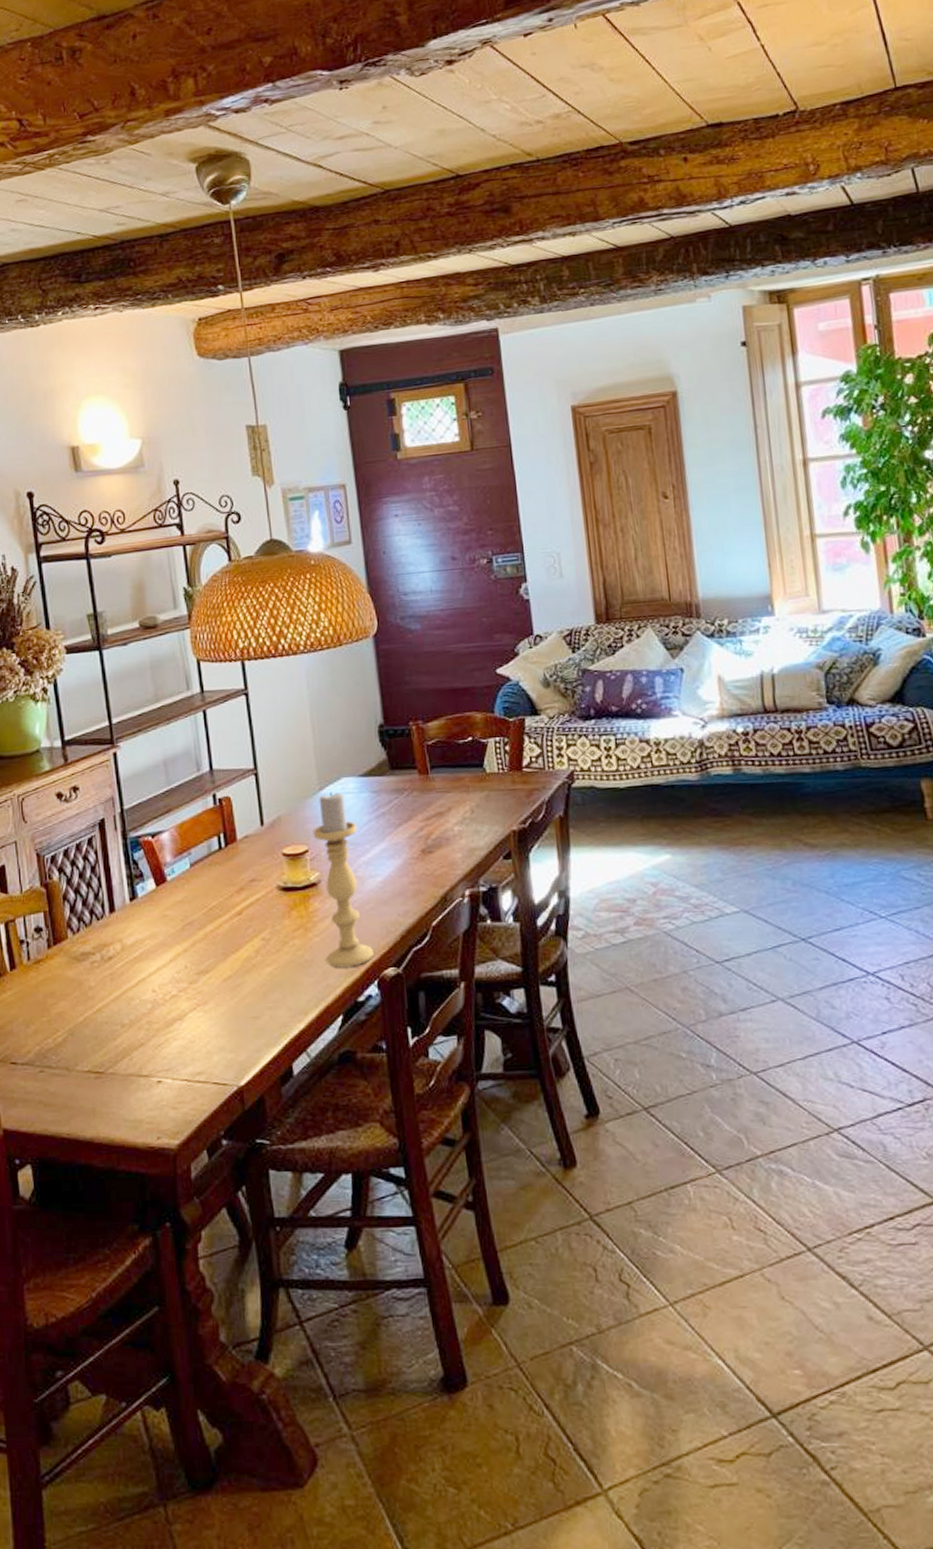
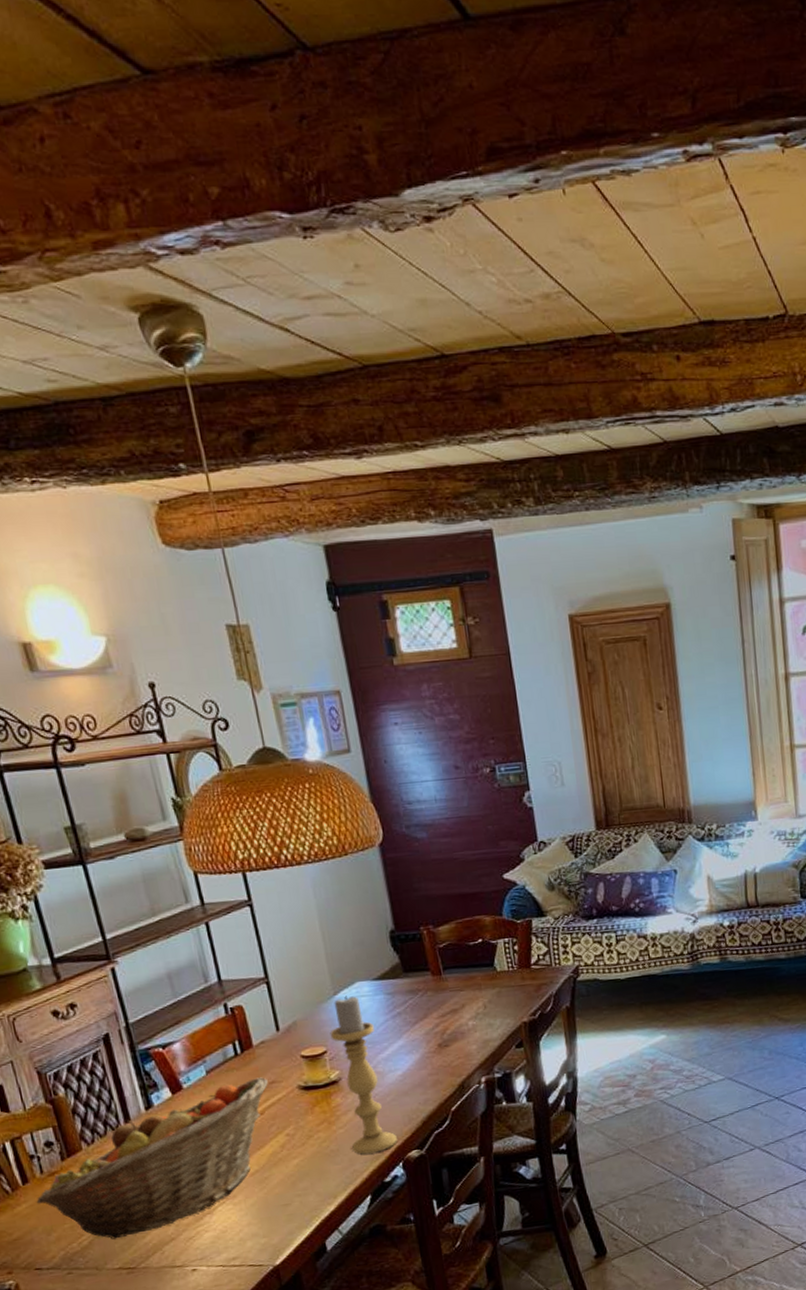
fruit basket: none [20,874,248,1039] -> present [36,1077,268,1240]

